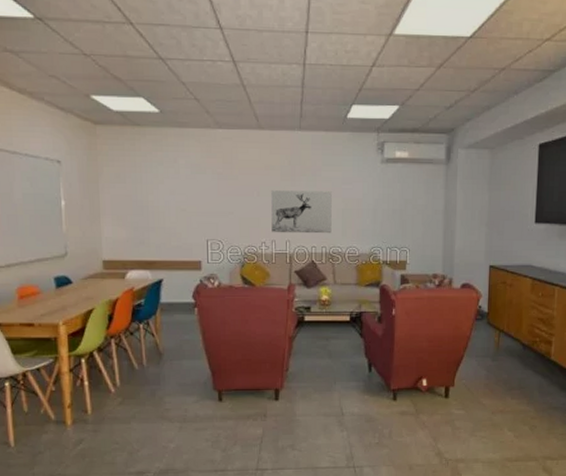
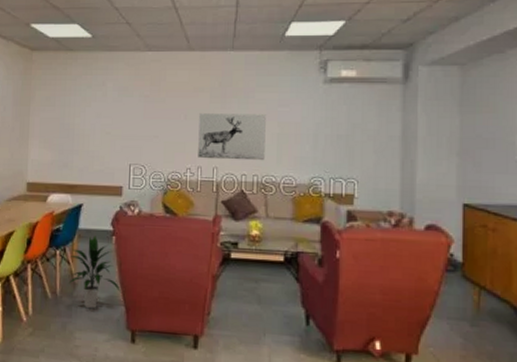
indoor plant: none [153,308,206,375] -> present [68,235,121,309]

